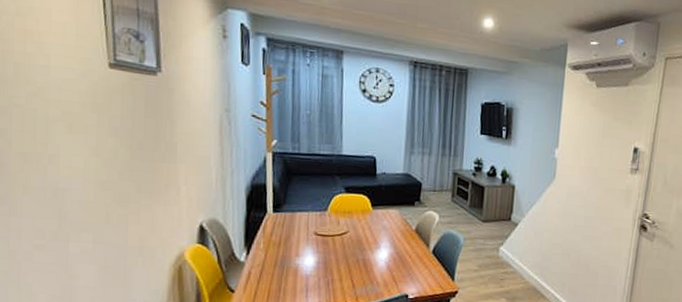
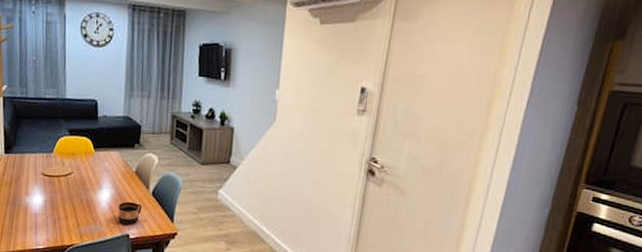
cup: none [396,260,422,284] -> present [118,201,142,225]

